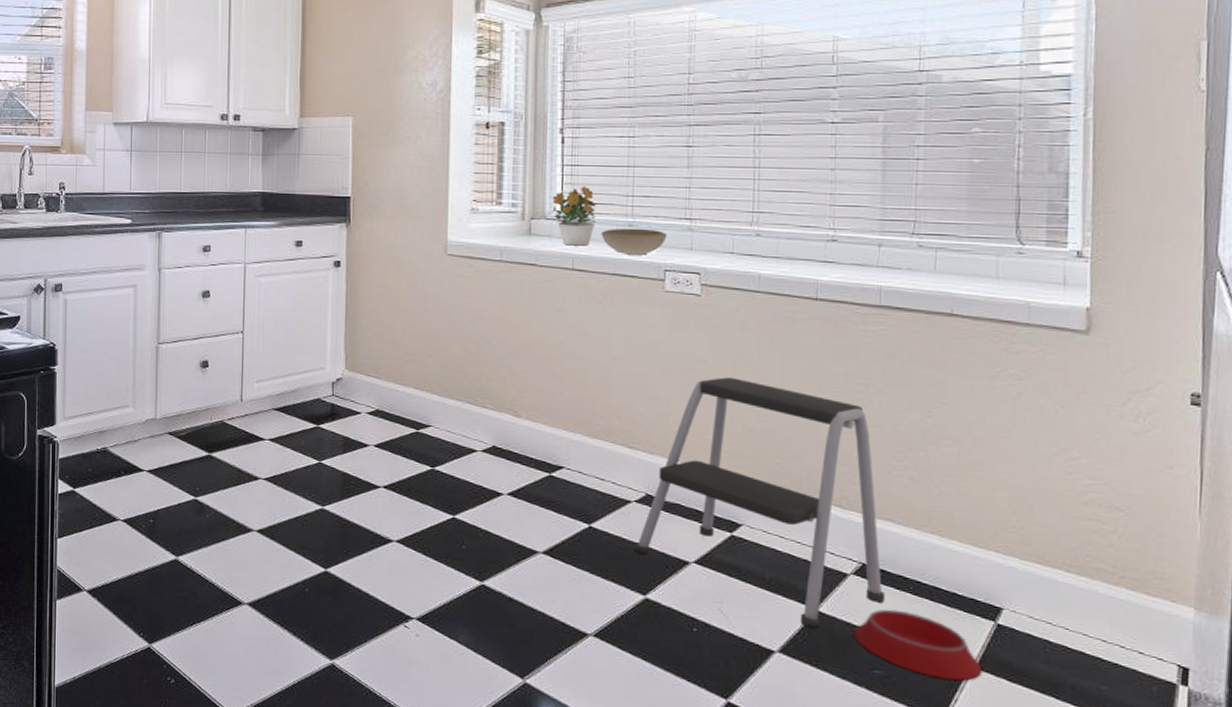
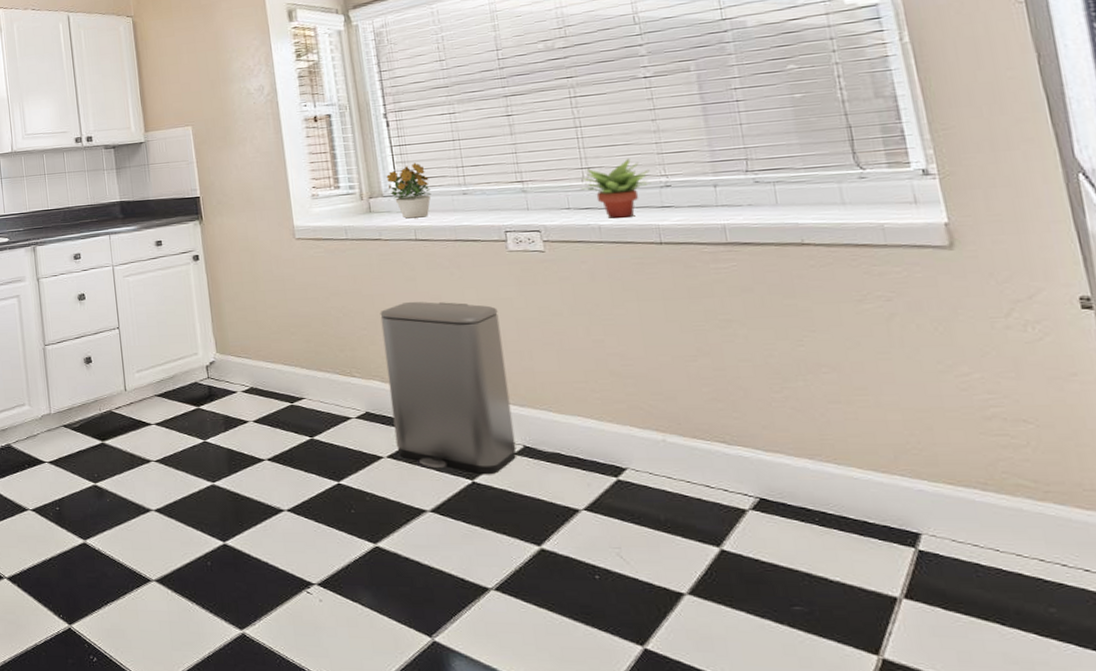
pedal bin: none [518,334,643,520] -> present [380,301,517,474]
bowl: present [601,228,667,256] -> none [438,195,502,222]
step stool: present [633,377,885,630] -> none [520,326,791,569]
succulent plant: none [748,207,819,269] -> present [581,158,652,218]
pet bowl: present [854,609,982,681] -> none [764,542,913,613]

